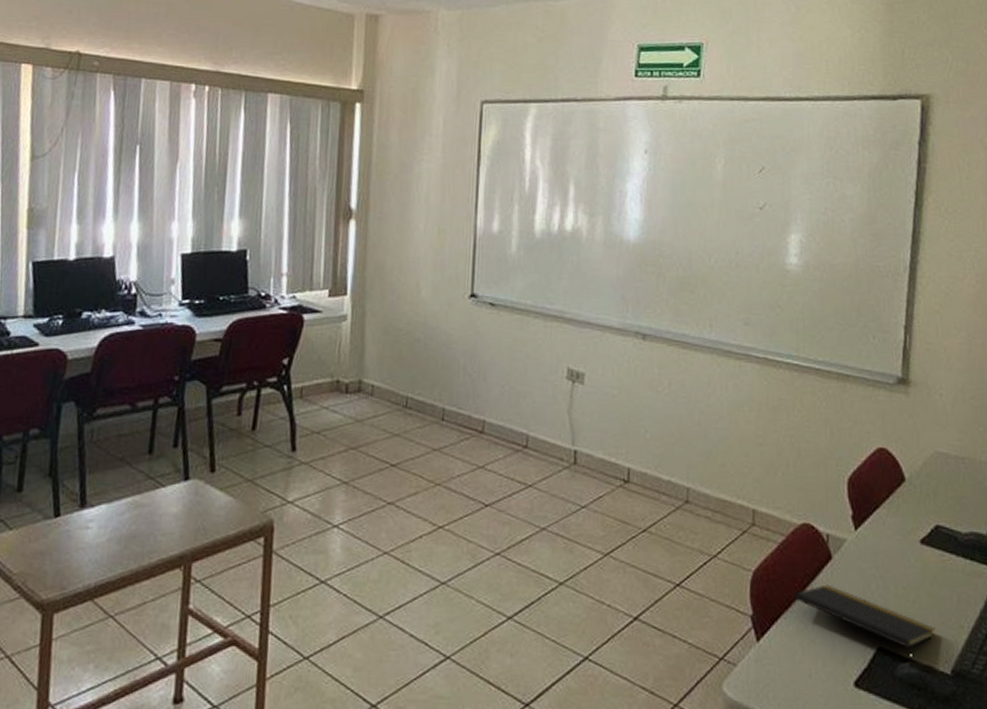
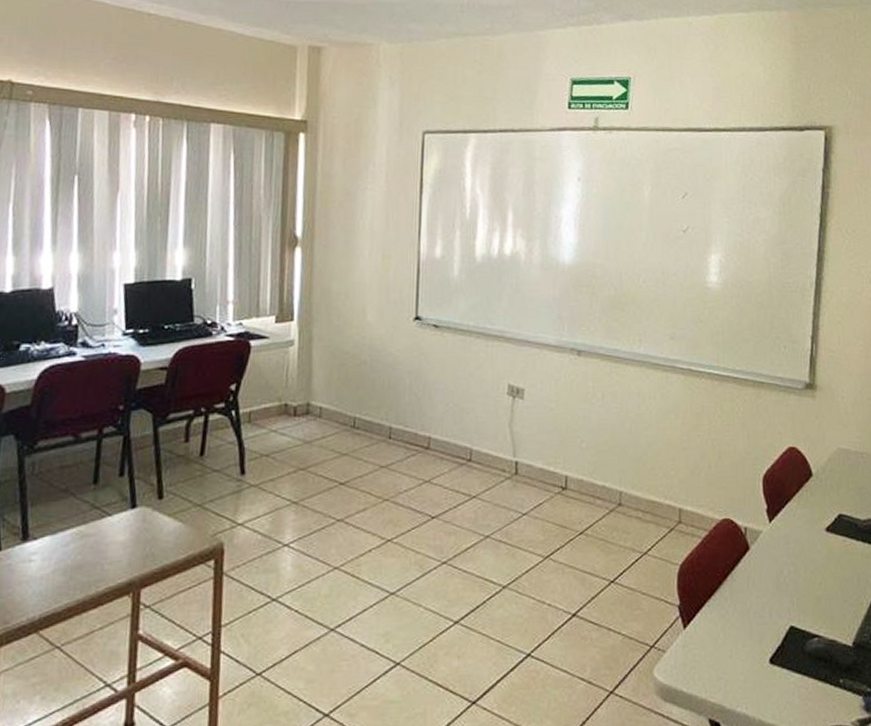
notepad: present [796,584,936,664] -> none [718,573,839,640]

